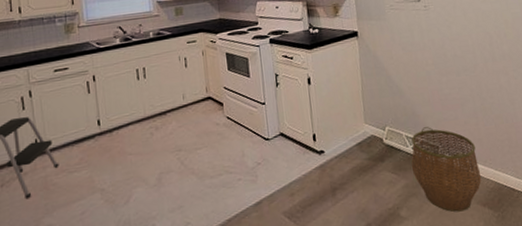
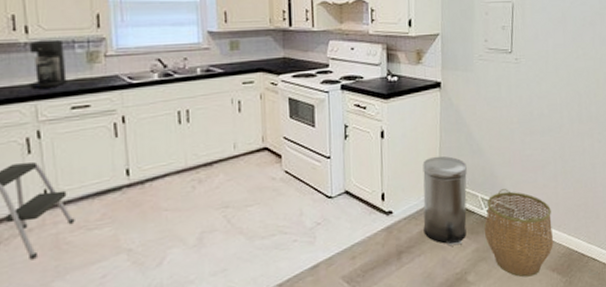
coffee maker: none [22,16,51,57] -> present [29,39,67,89]
pedal bin: none [348,98,395,183] -> present [422,156,467,247]

